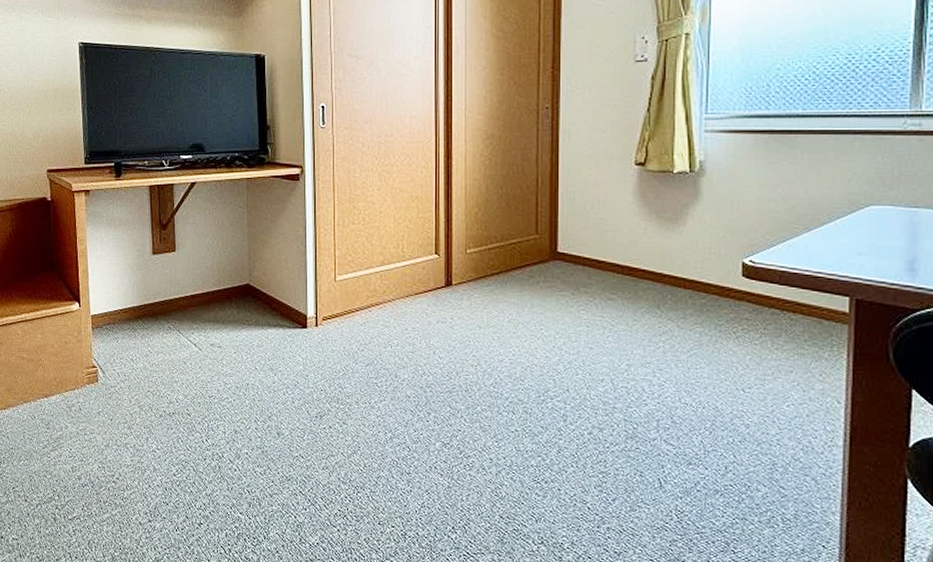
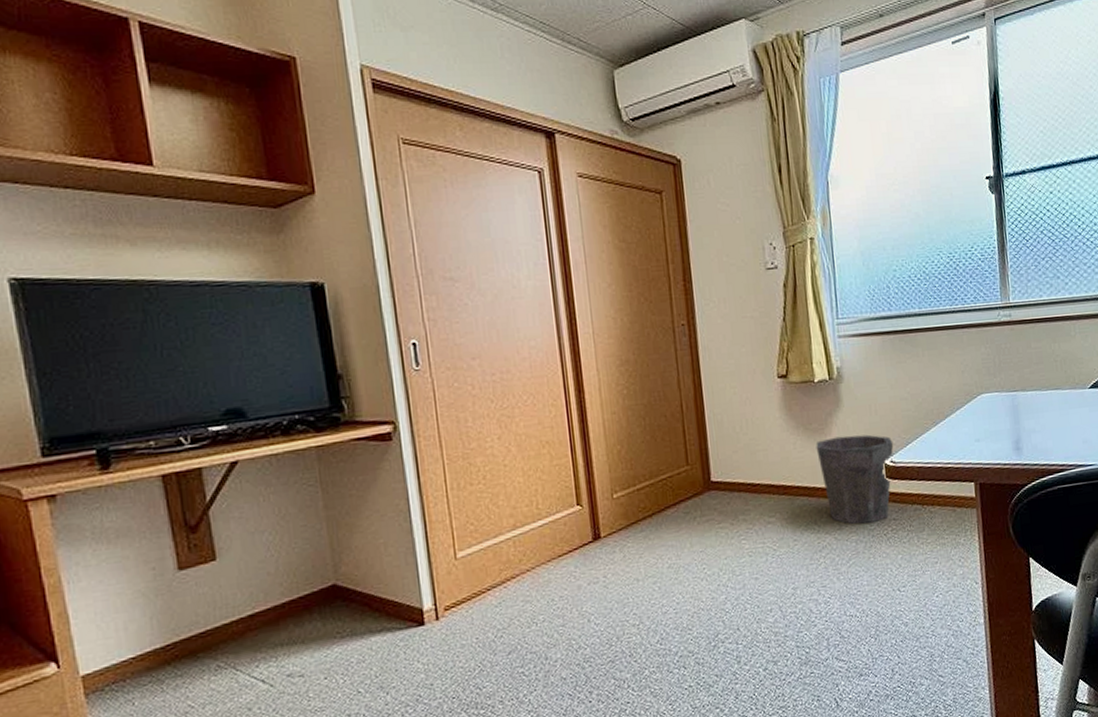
waste bin: none [667,228,755,319] -> present [816,434,894,524]

